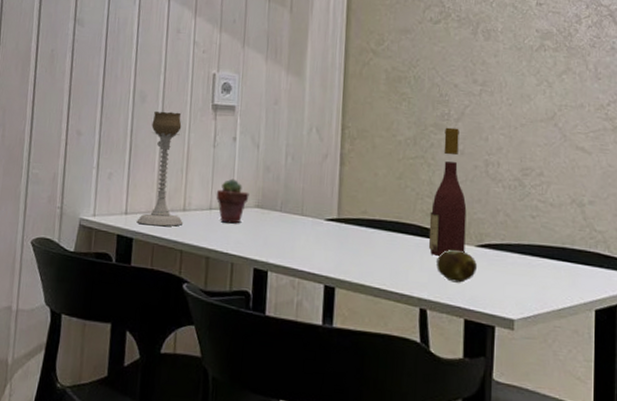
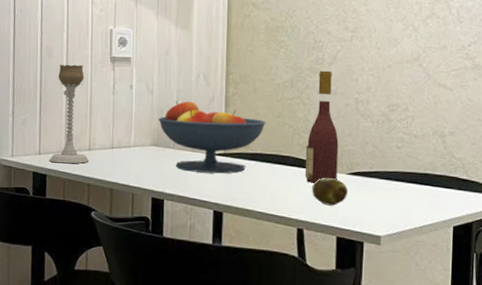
potted succulent: present [216,178,250,224] -> none [117,121,146,160]
fruit bowl: none [264,156,386,242] -> present [158,101,266,174]

